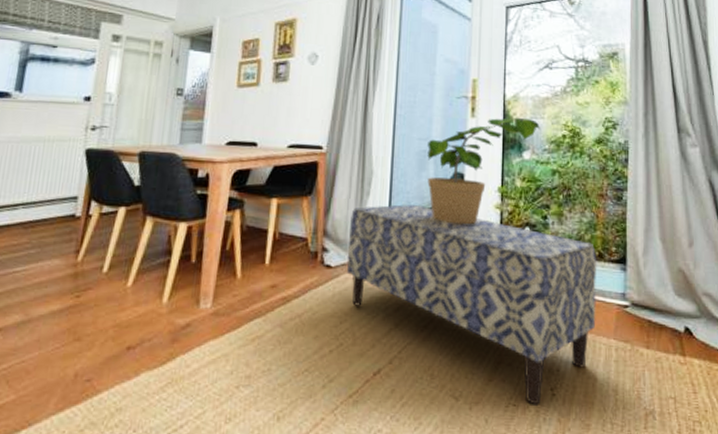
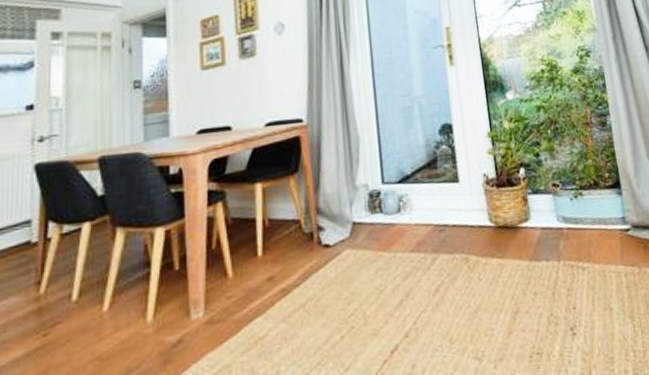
bench: present [347,204,597,405] -> none [342,164,603,349]
potted plant: present [427,117,540,225] -> none [411,58,519,178]

